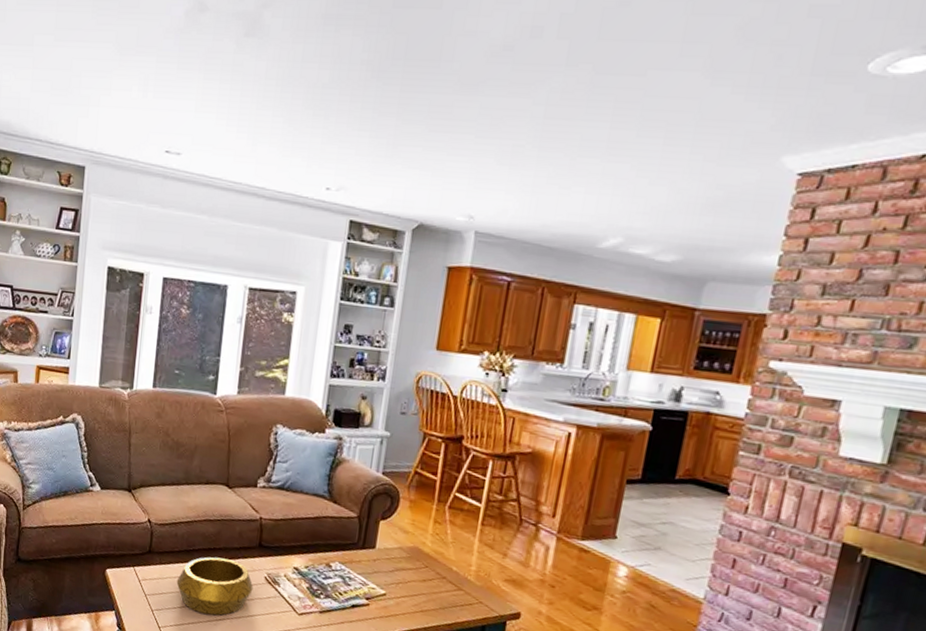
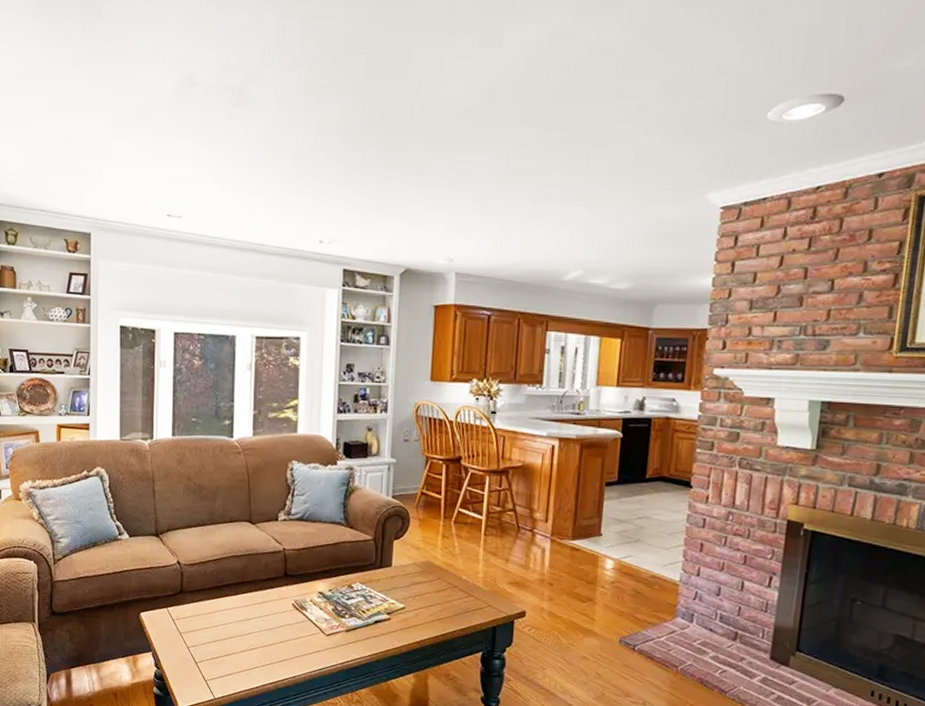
decorative bowl: present [176,556,254,616] -> none [209,590,283,645]

